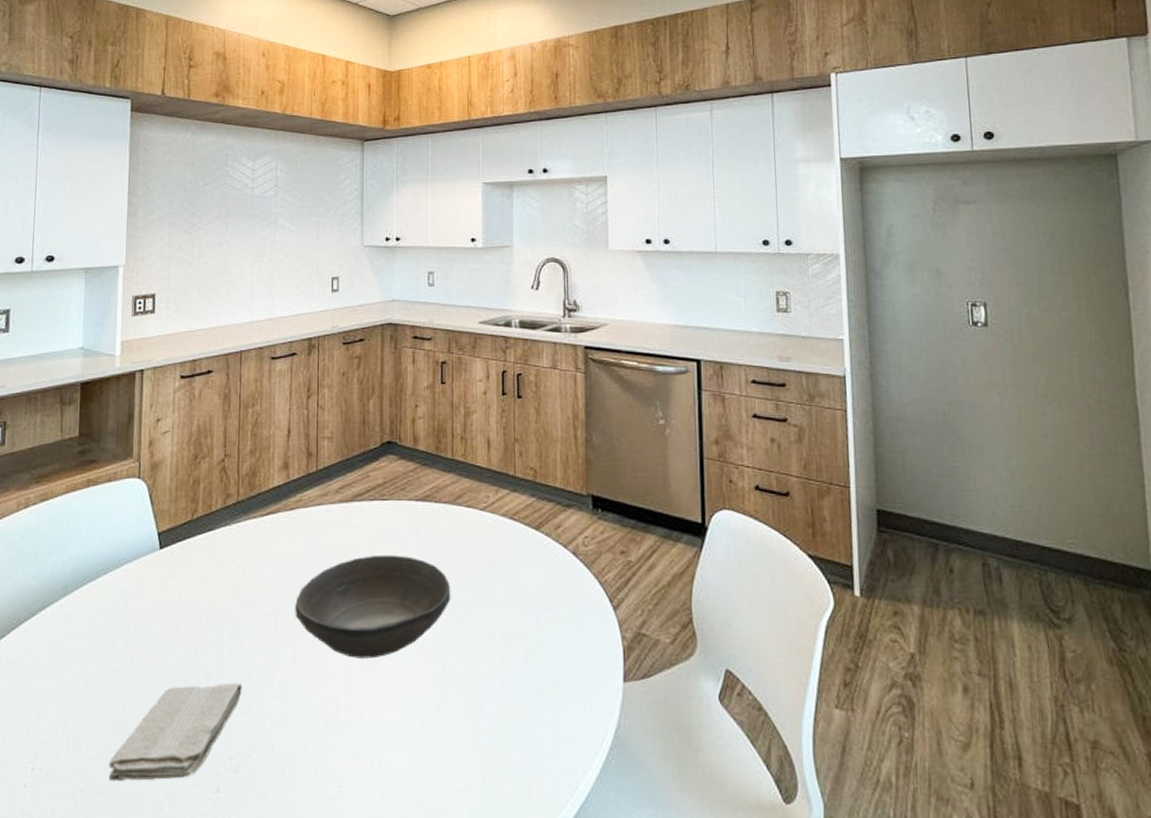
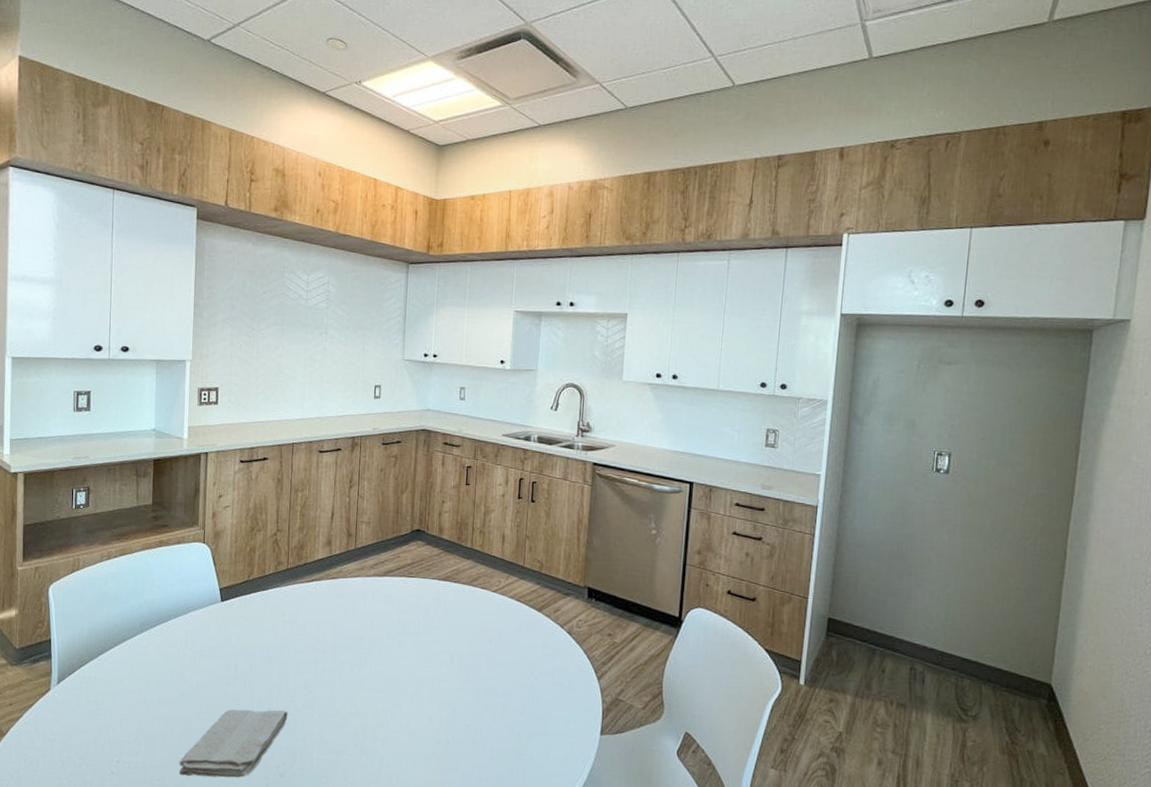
bowl: present [295,554,451,659] -> none [333,620,464,701]

